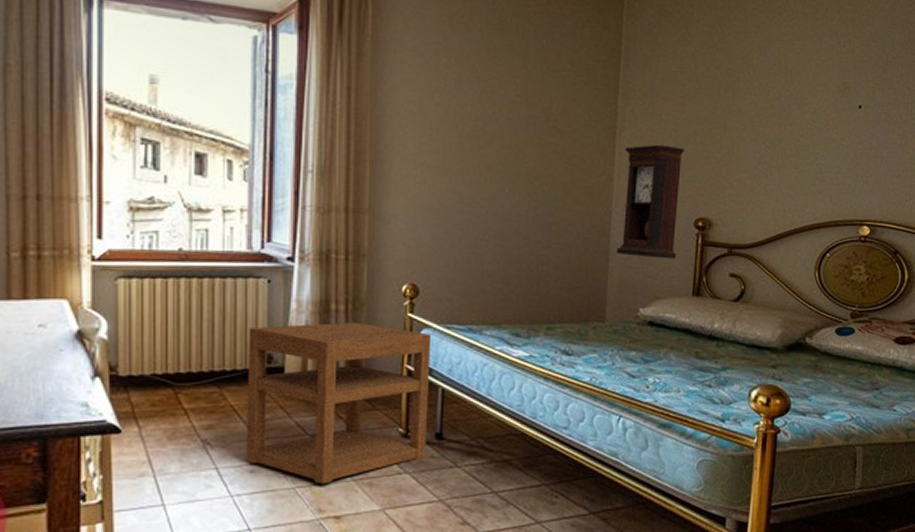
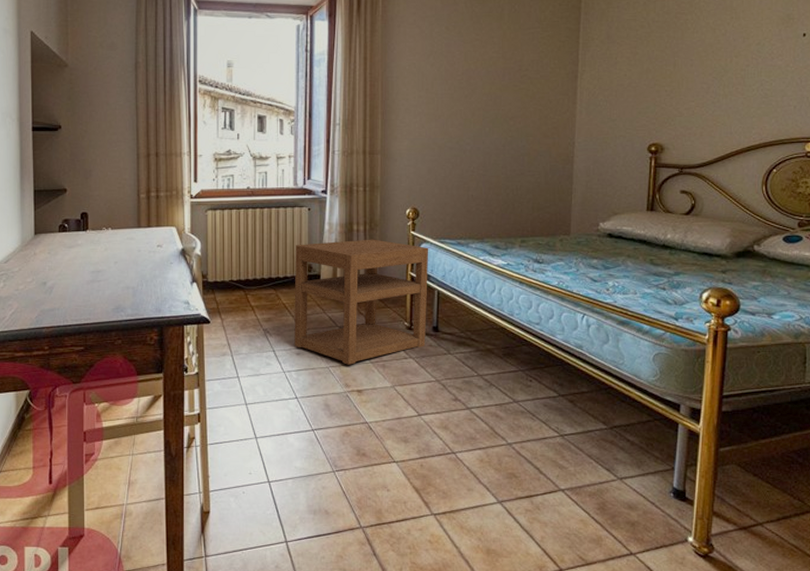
pendulum clock: present [617,144,685,259] -> none [579,83,639,180]

